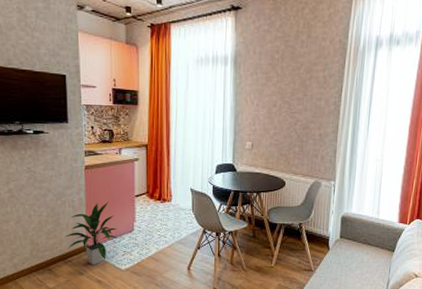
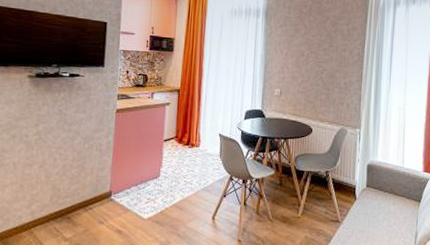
indoor plant: present [65,201,118,266] -> none [88,146,143,214]

